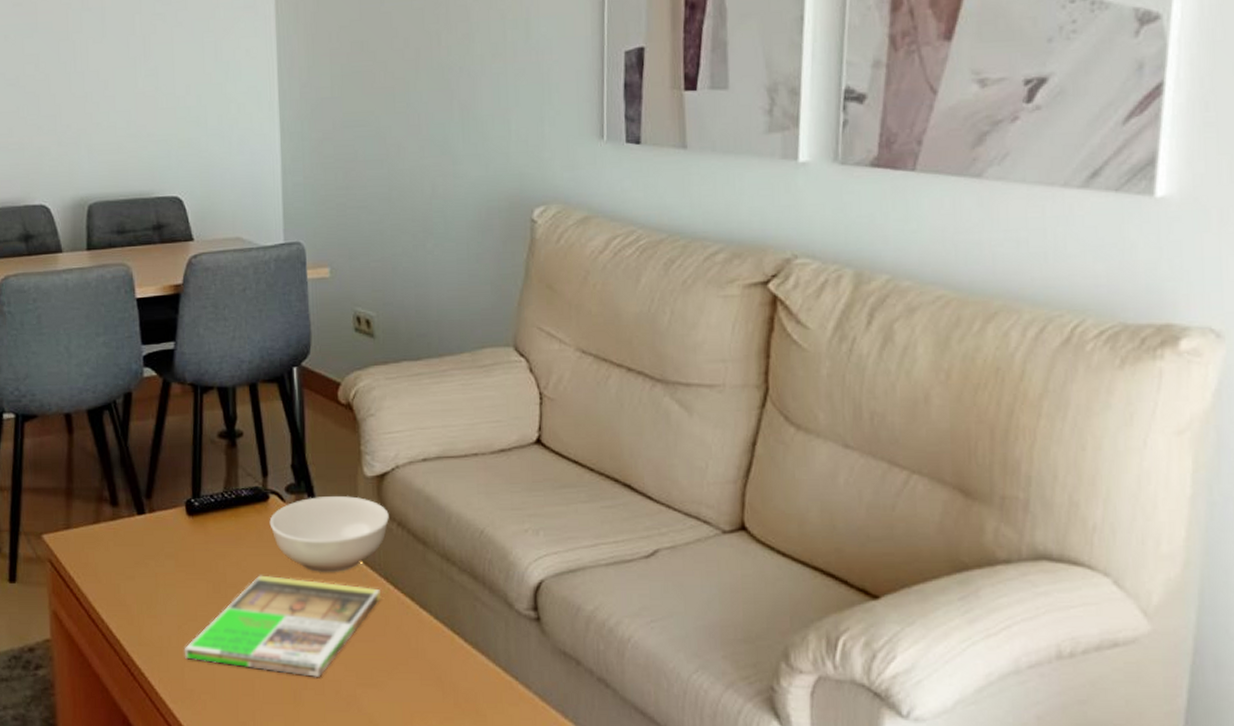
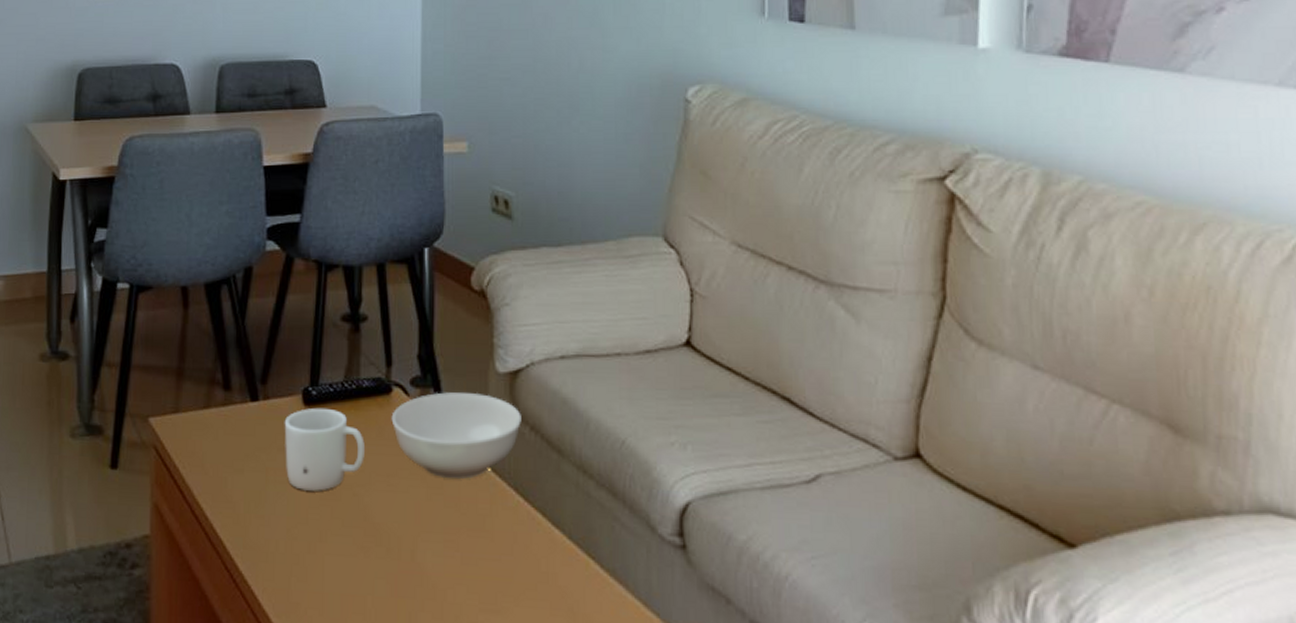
mug: none [170,517,246,591] -> present [284,407,365,491]
magazine: present [184,575,380,678] -> none [291,477,509,599]

